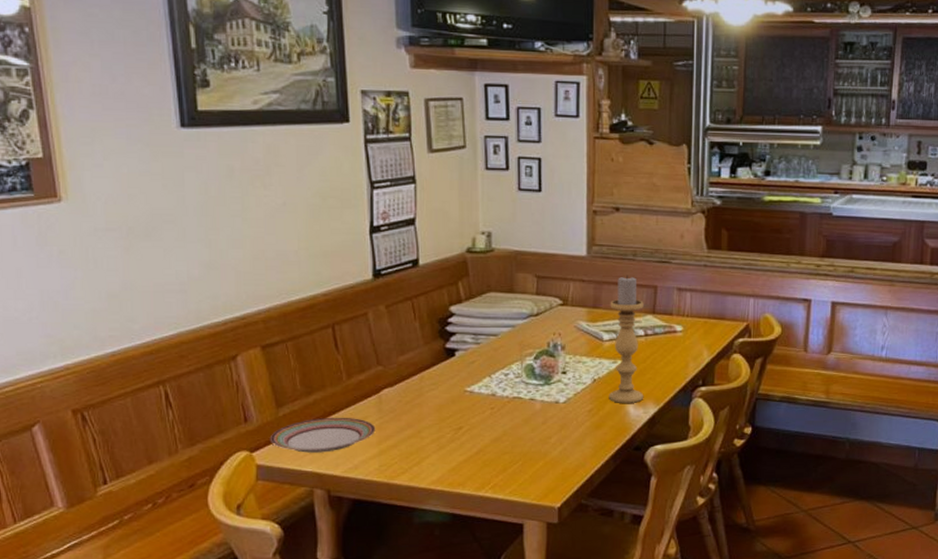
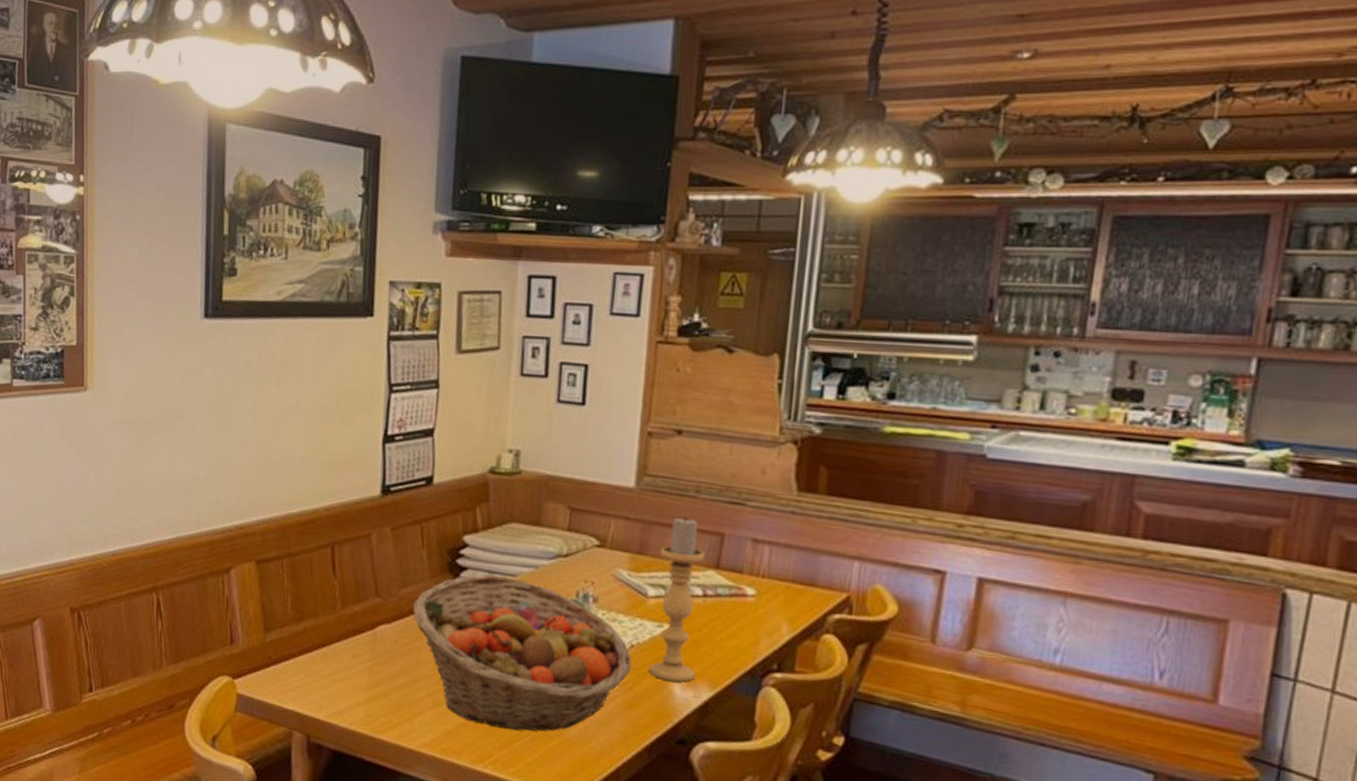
plate: present [271,417,376,453] -> none [254,649,367,691]
fruit basket: none [412,336,596,459] -> present [413,574,632,732]

